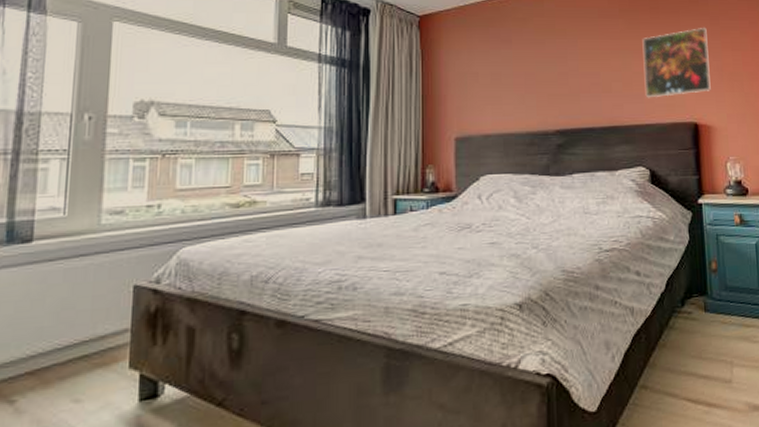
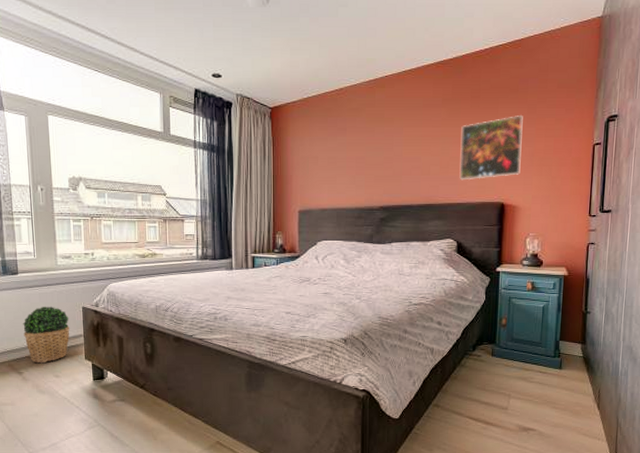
potted plant: none [27,287,110,383] -> present [23,306,70,364]

